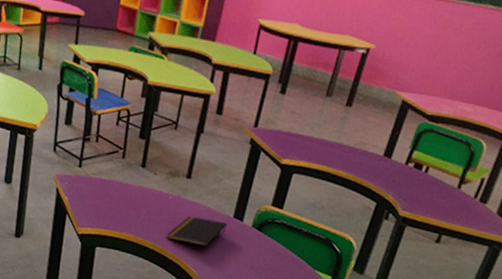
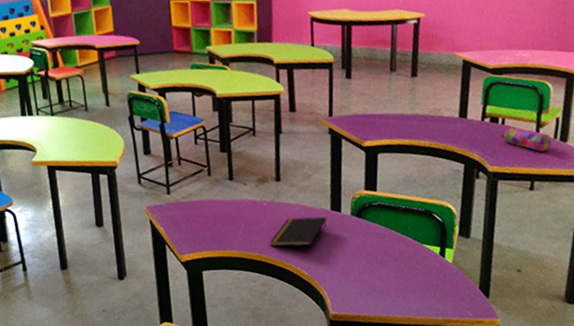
pencil case: none [420,173,472,209] -> present [500,124,552,152]

